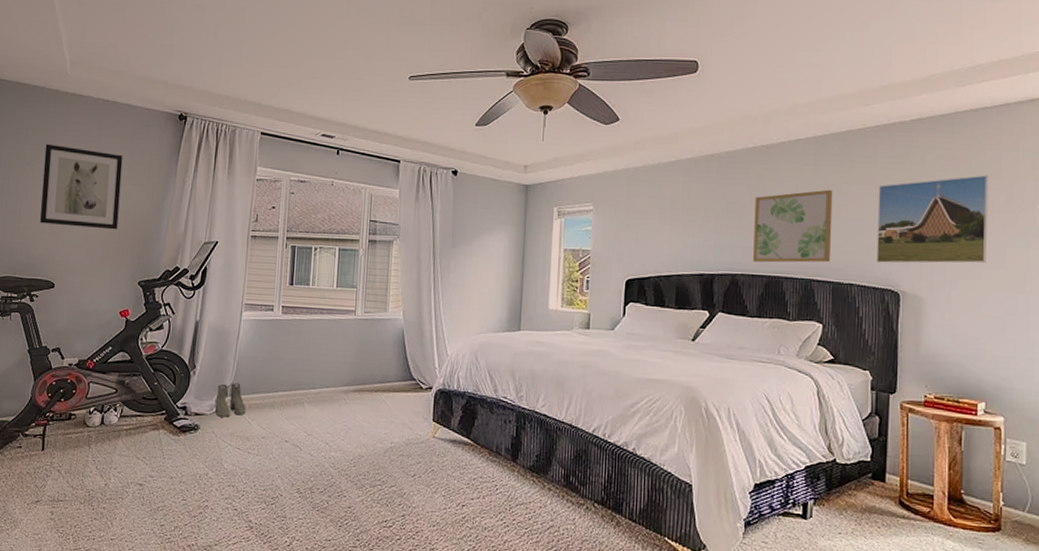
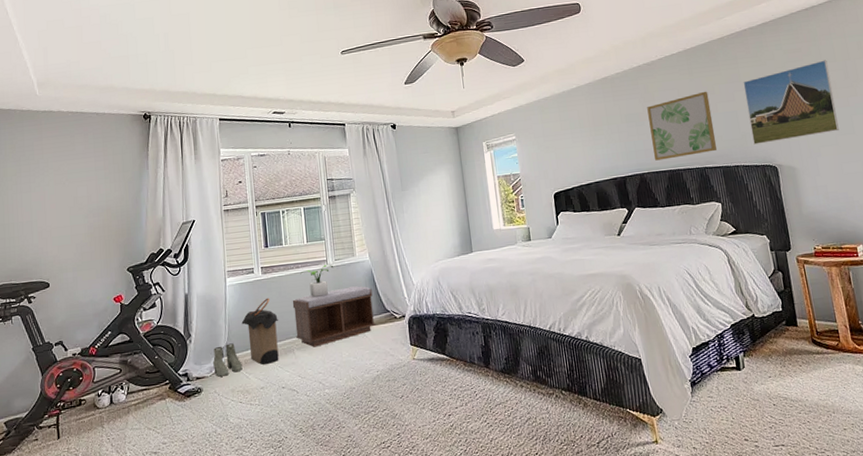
wall art: present [40,144,123,230] -> none [24,158,101,231]
laundry hamper: none [251,340,293,413] -> present [241,297,279,365]
bench: none [309,344,400,404] -> present [292,286,376,347]
potted plant: none [324,315,362,350] -> present [300,264,334,297]

